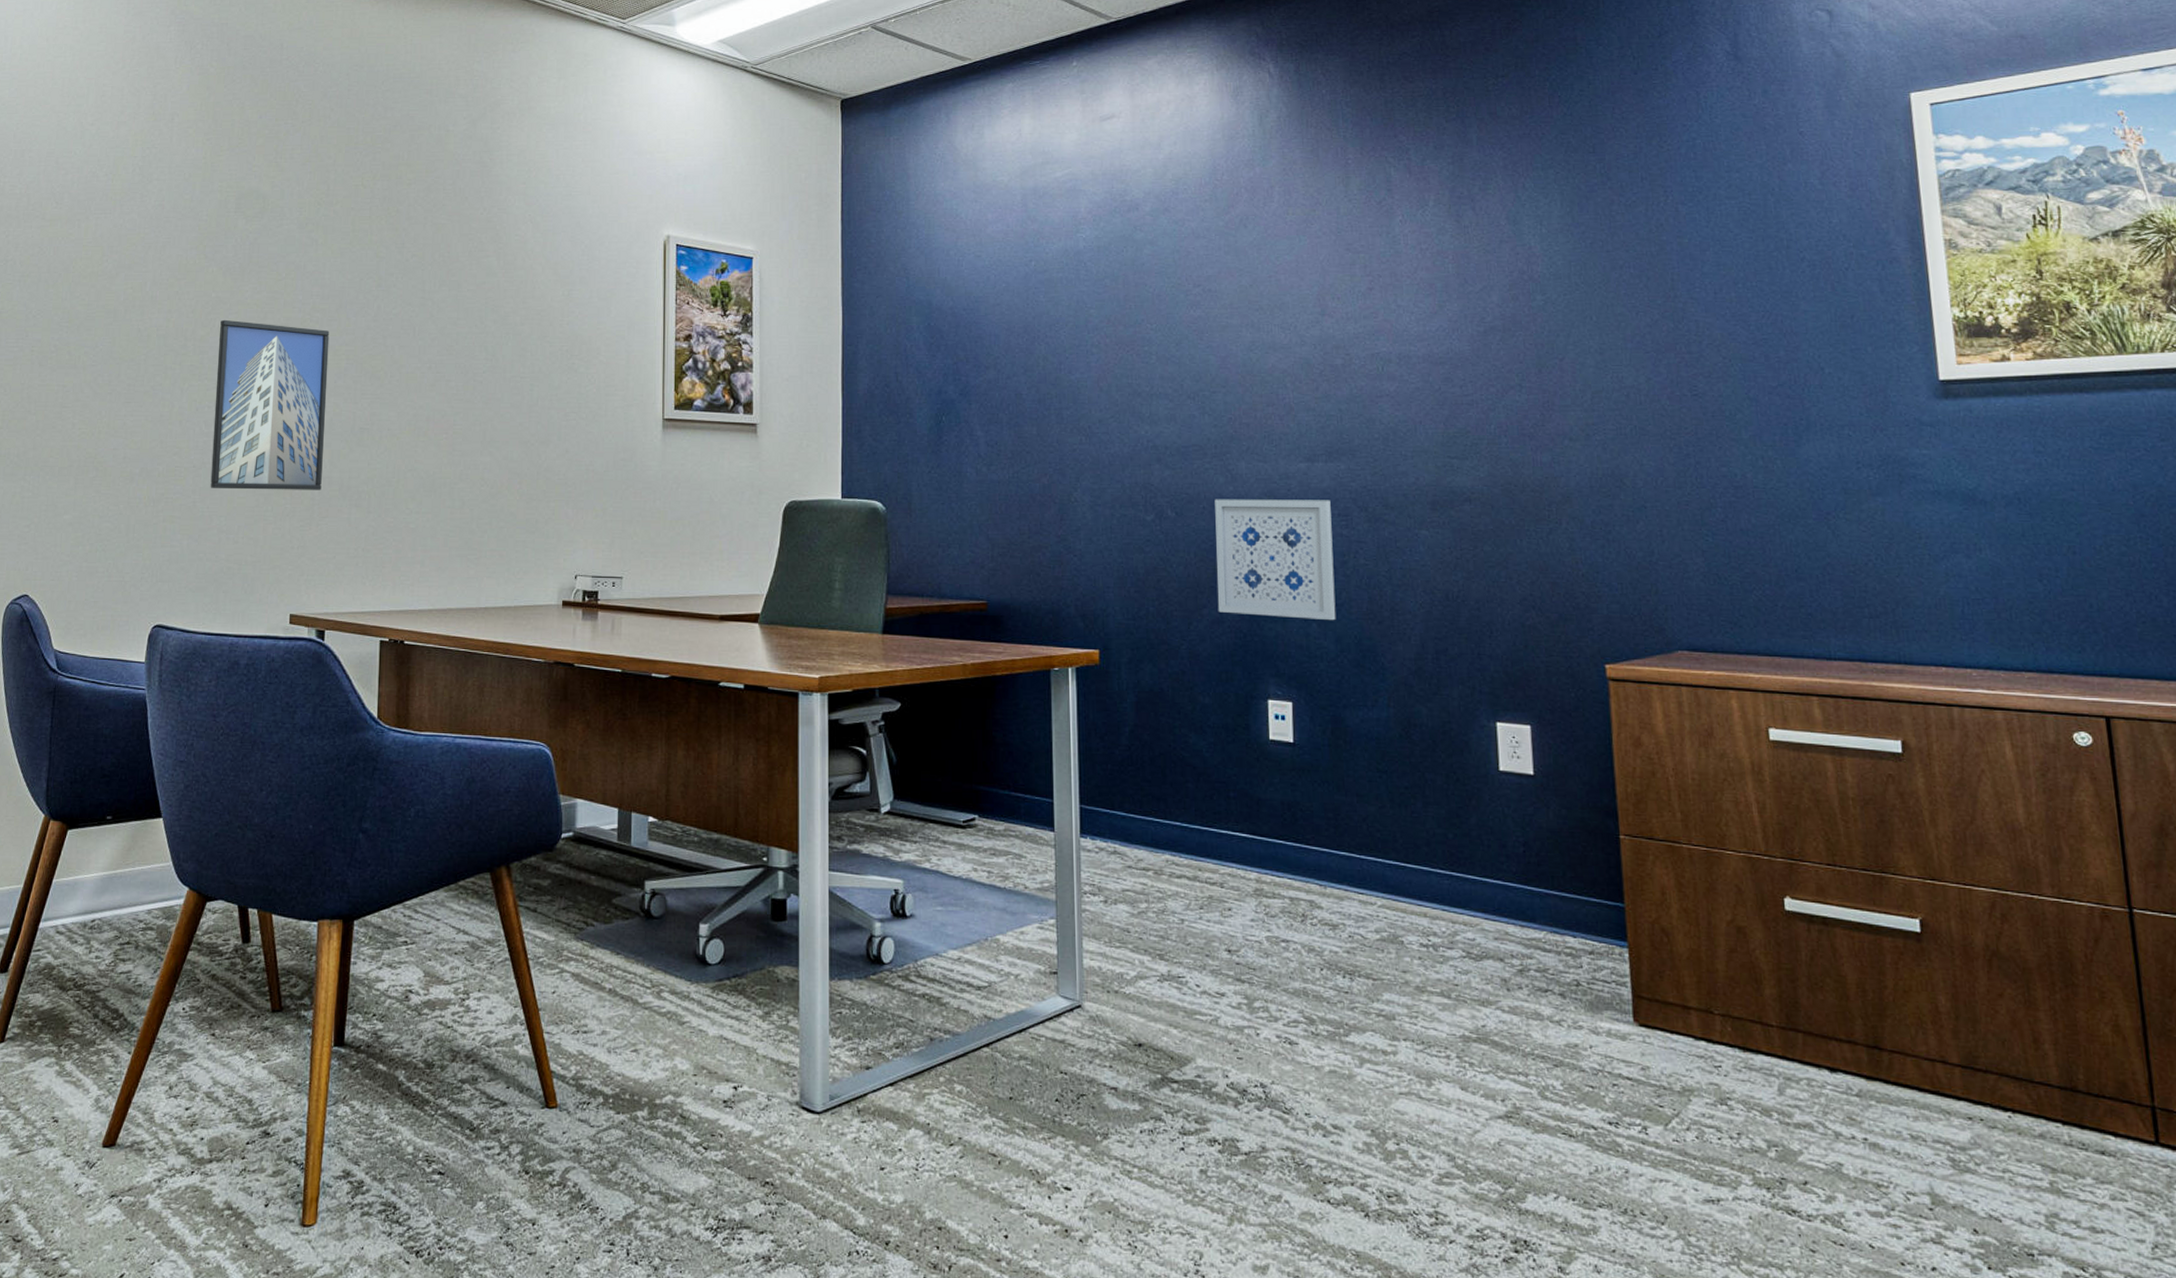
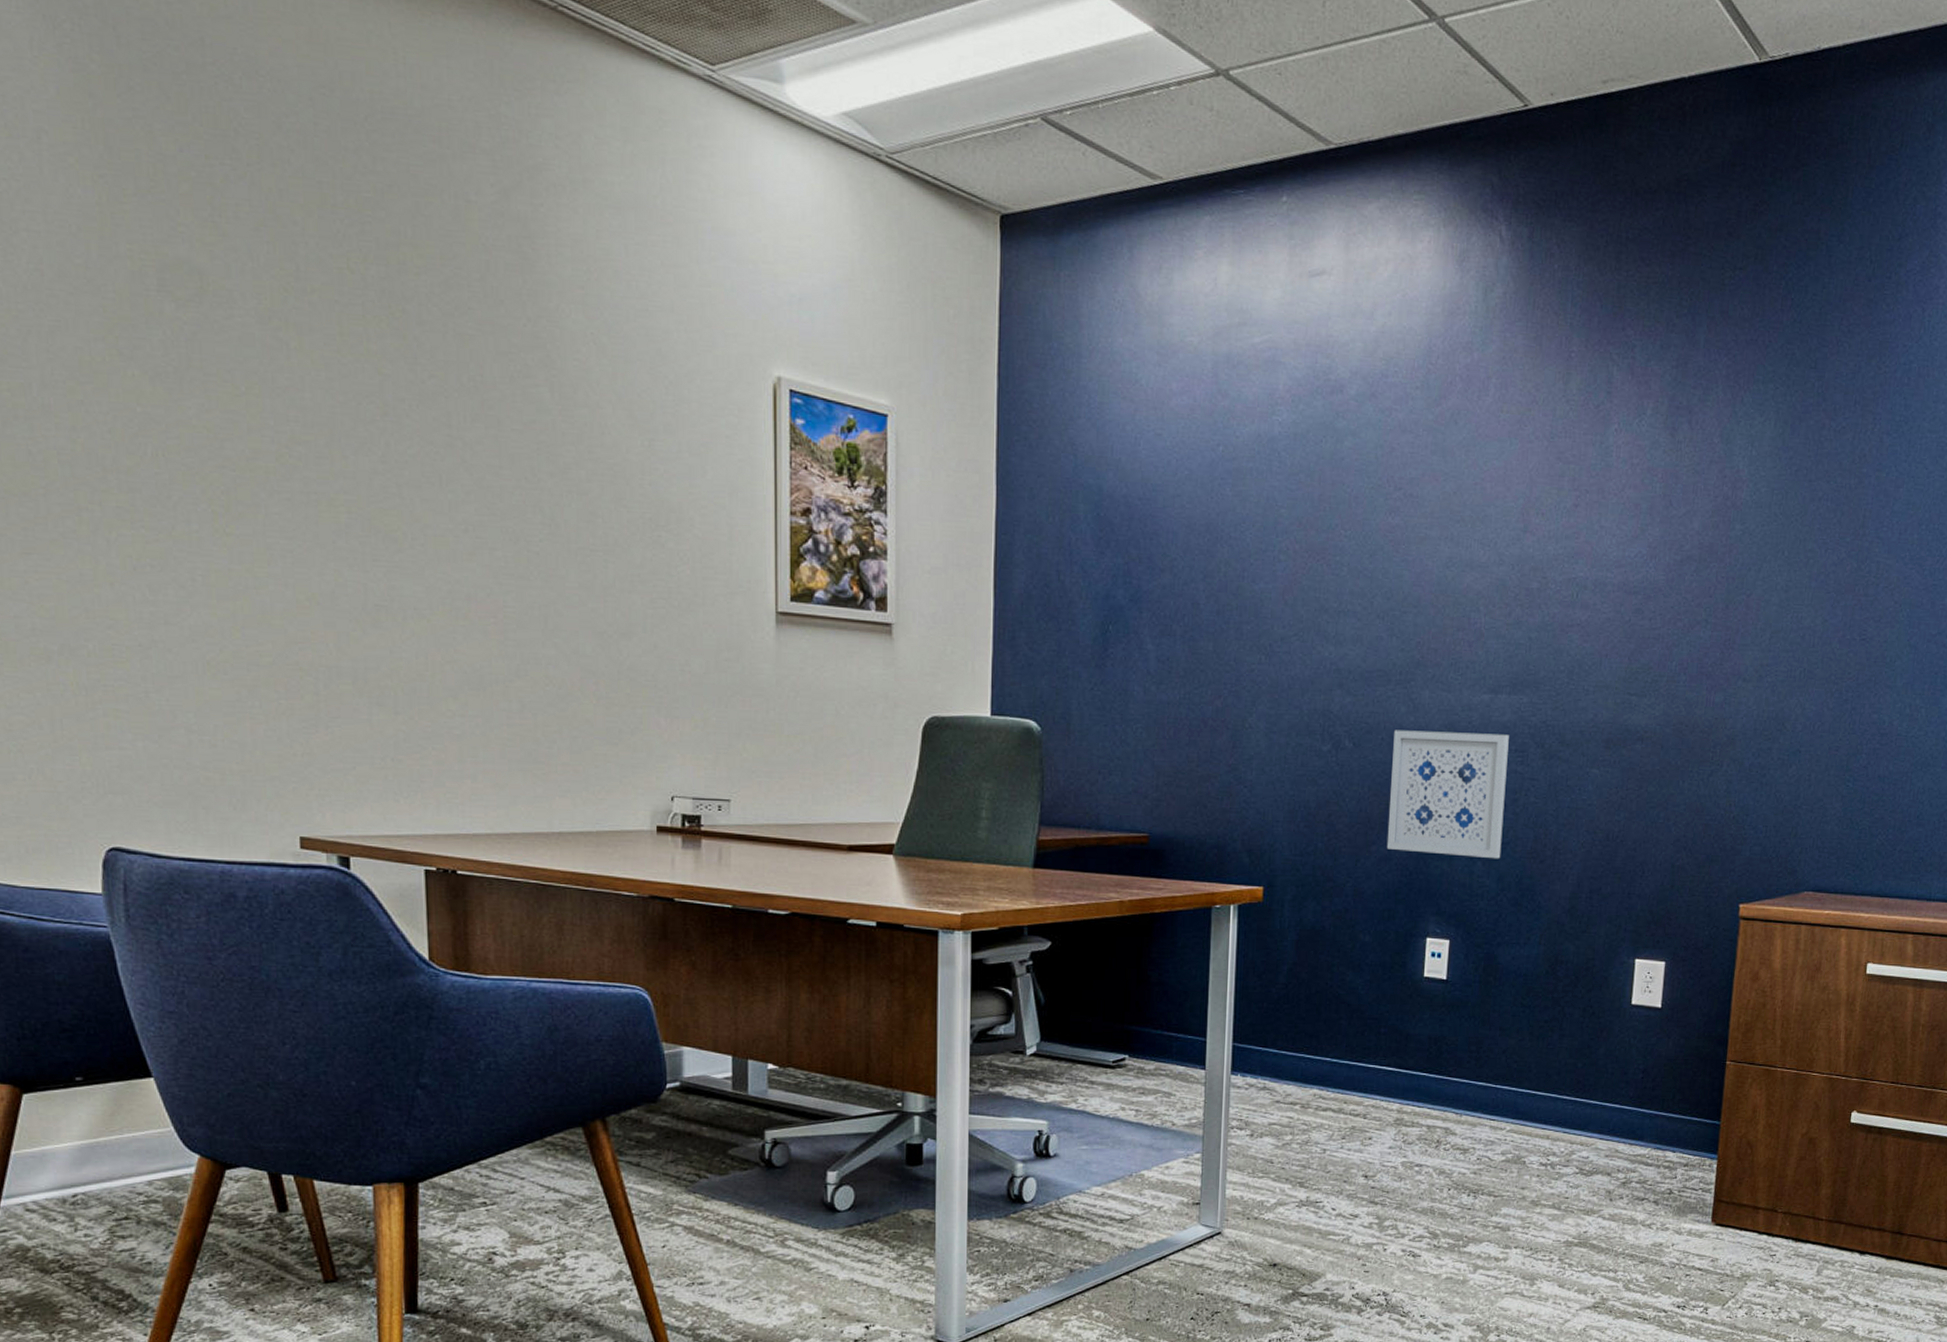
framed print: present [210,319,330,490] -> none [155,445,328,683]

